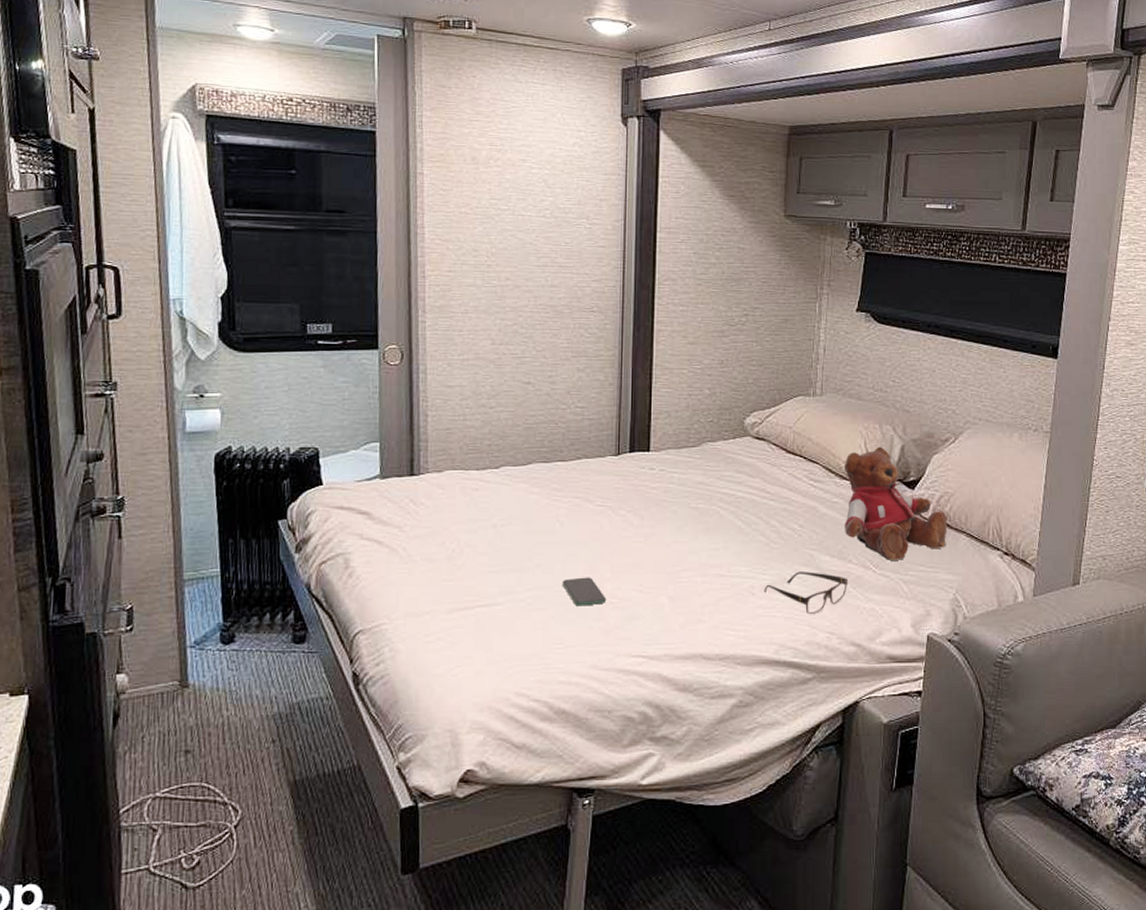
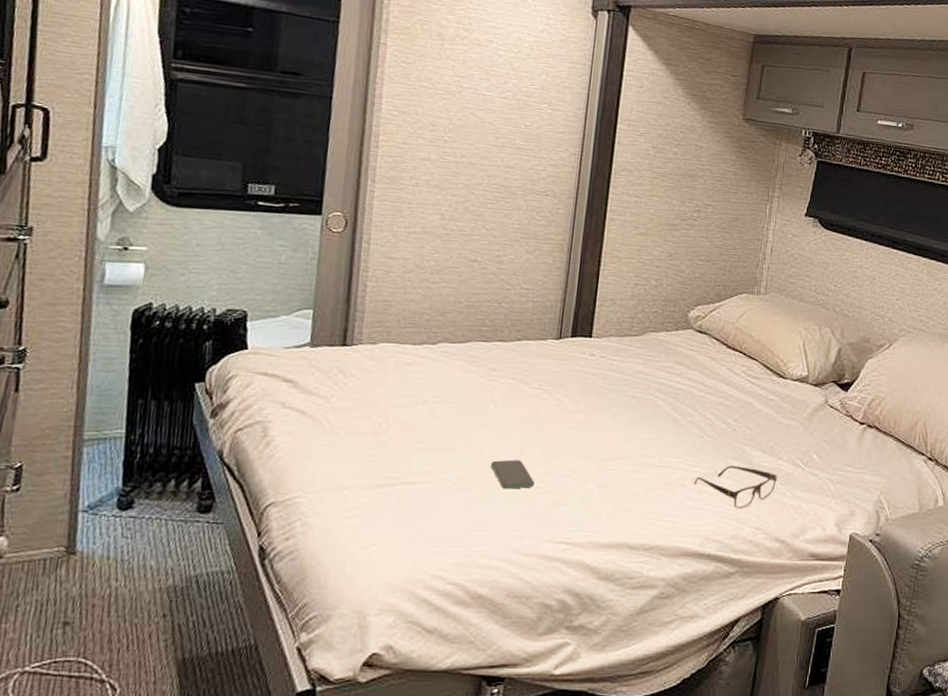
teddy bear: present [844,446,947,560] -> none [778,347,877,460]

